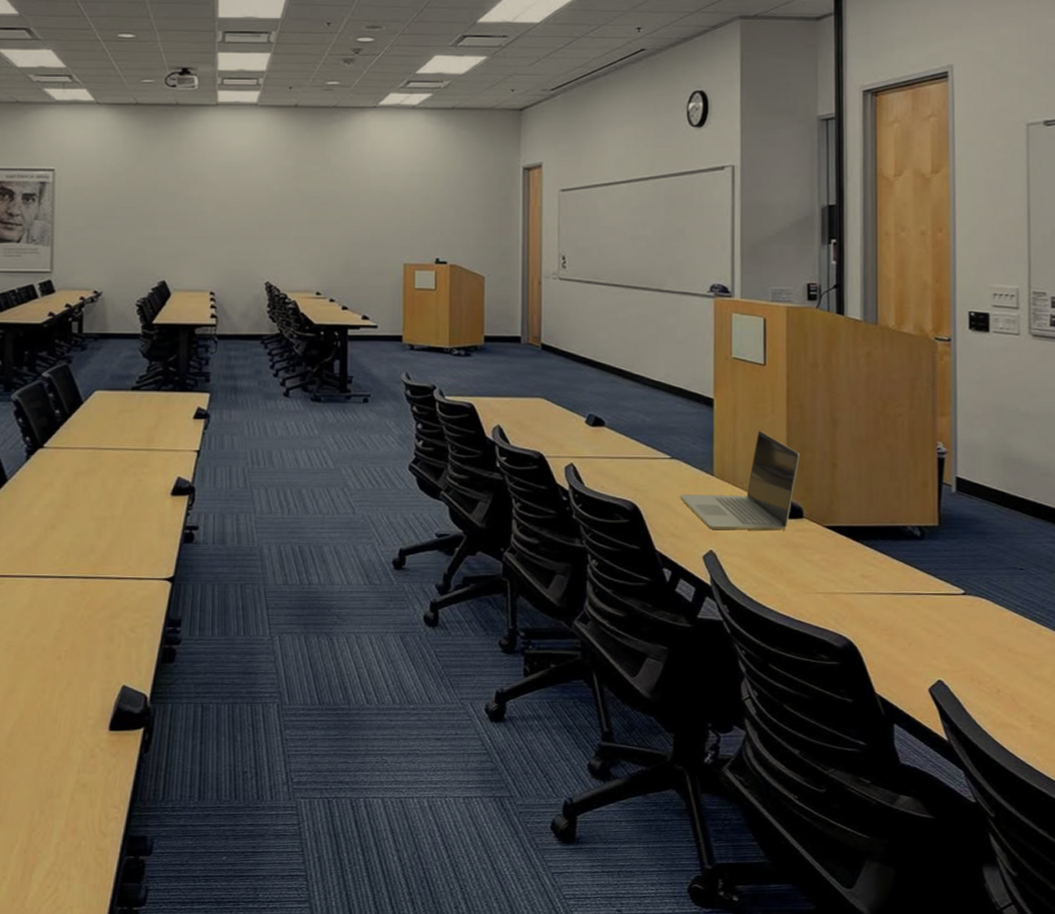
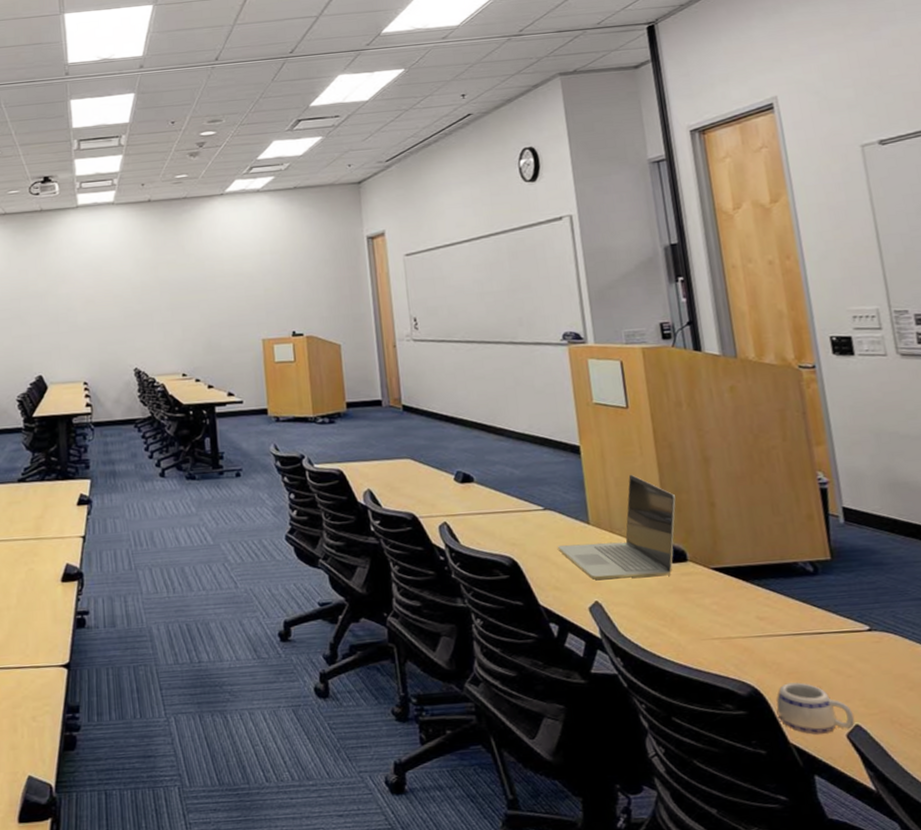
mug: none [868,638,938,688] -> present [776,682,855,735]

